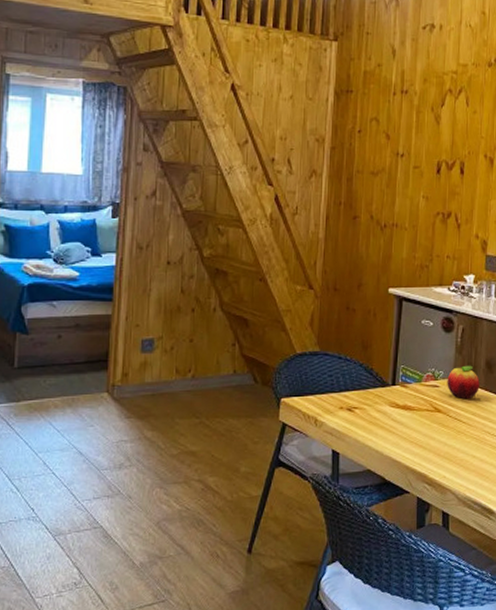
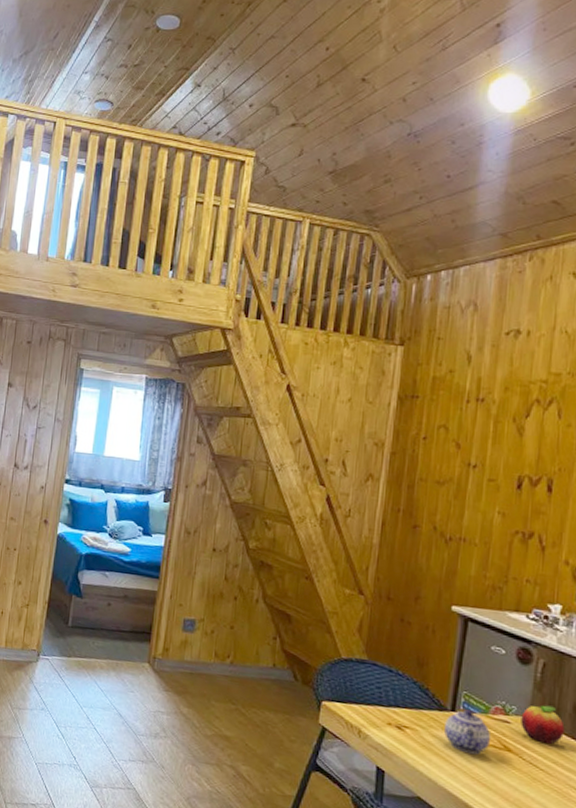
teapot: none [387,381,425,422] -> present [444,709,492,755]

